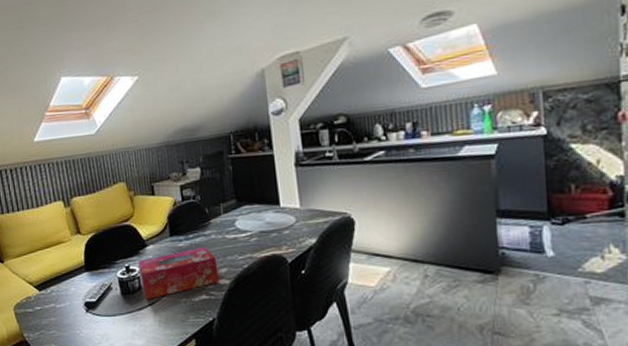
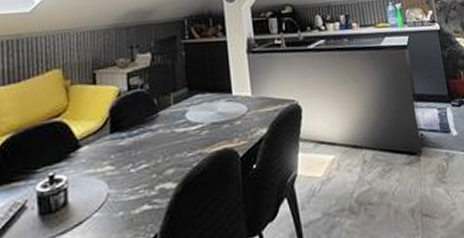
tissue box: present [138,247,219,300] -> none [67,144,165,219]

